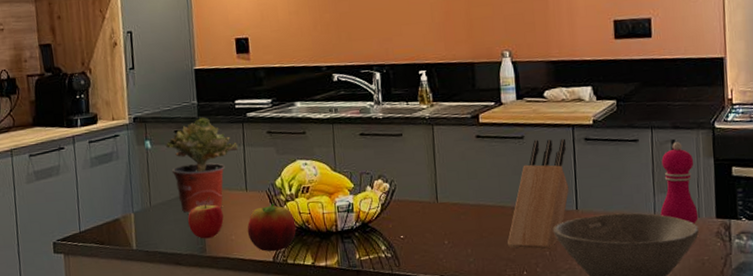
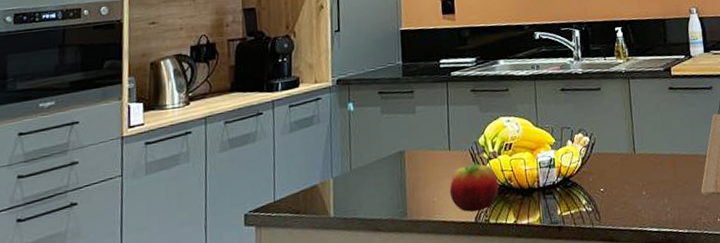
potted plant: present [166,117,239,213] -> none [369,78,442,176]
apple: present [188,196,224,239] -> none [389,157,426,202]

